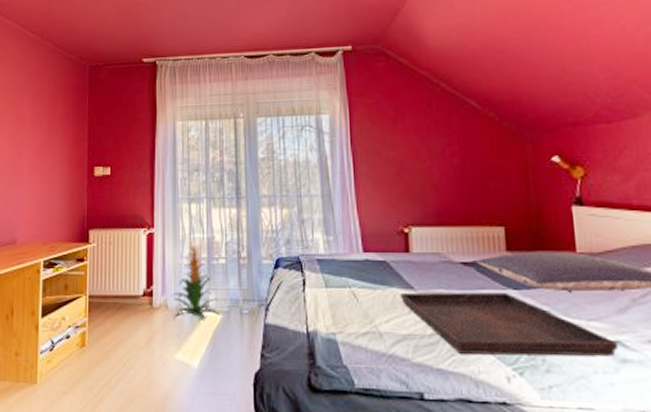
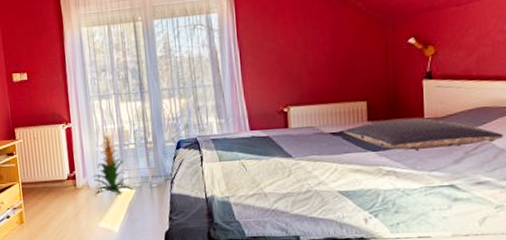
serving tray: present [399,292,618,356] -> none [280,155,451,204]

